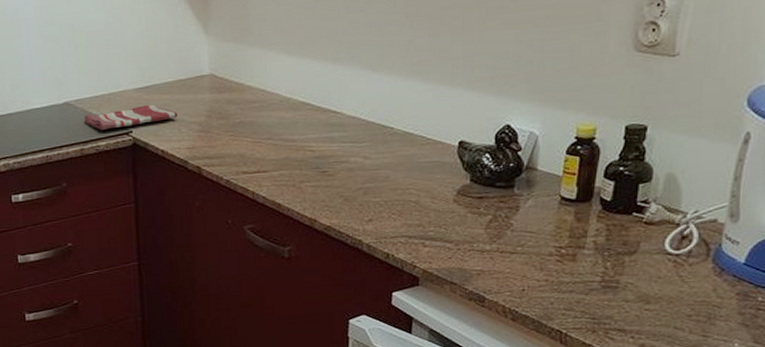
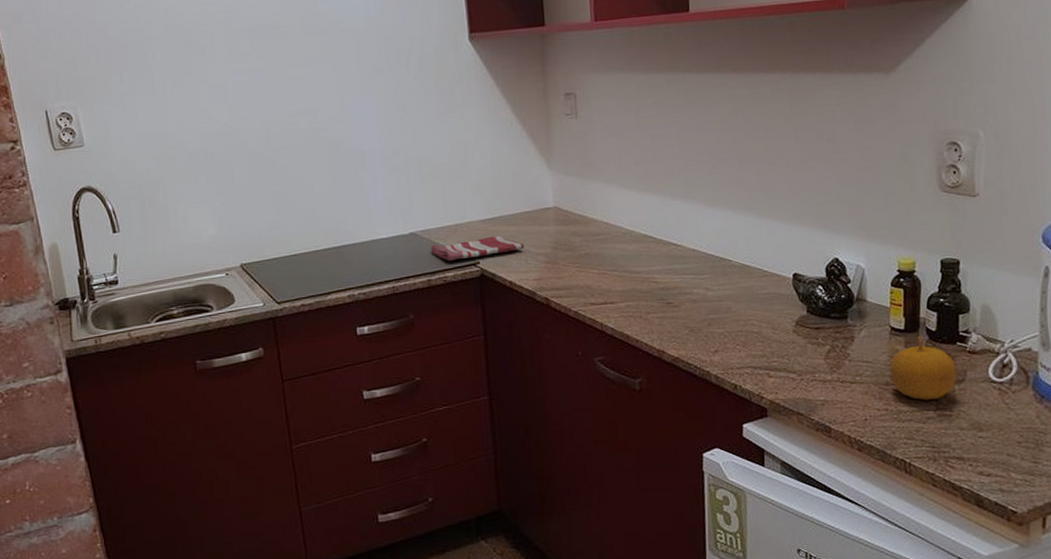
fruit: none [555,205,629,272] -> present [890,335,957,400]

